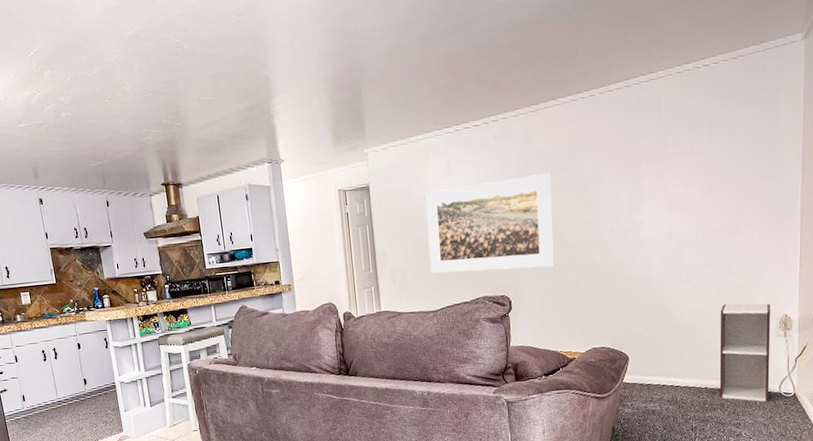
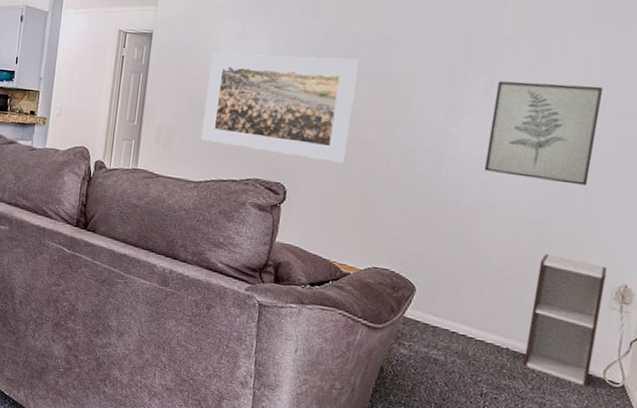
wall art: none [665,155,748,247] -> present [484,81,604,186]

